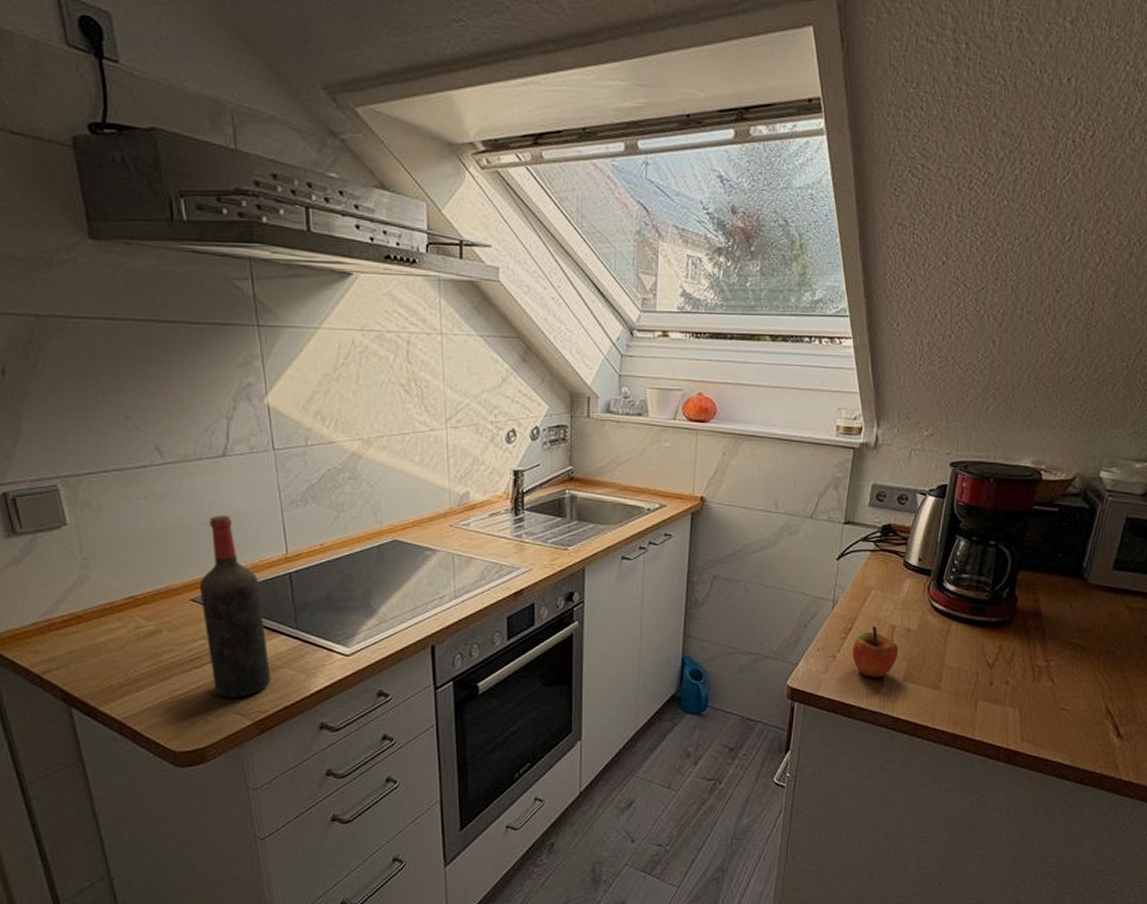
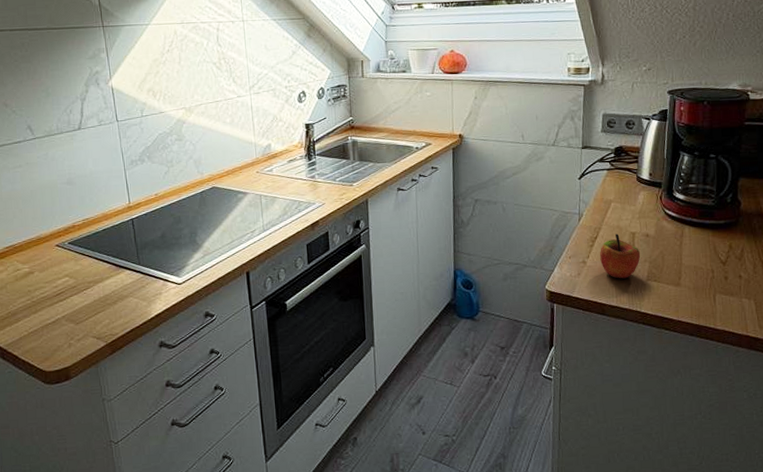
wine bottle: present [199,514,271,698] -> none [62,175,120,324]

